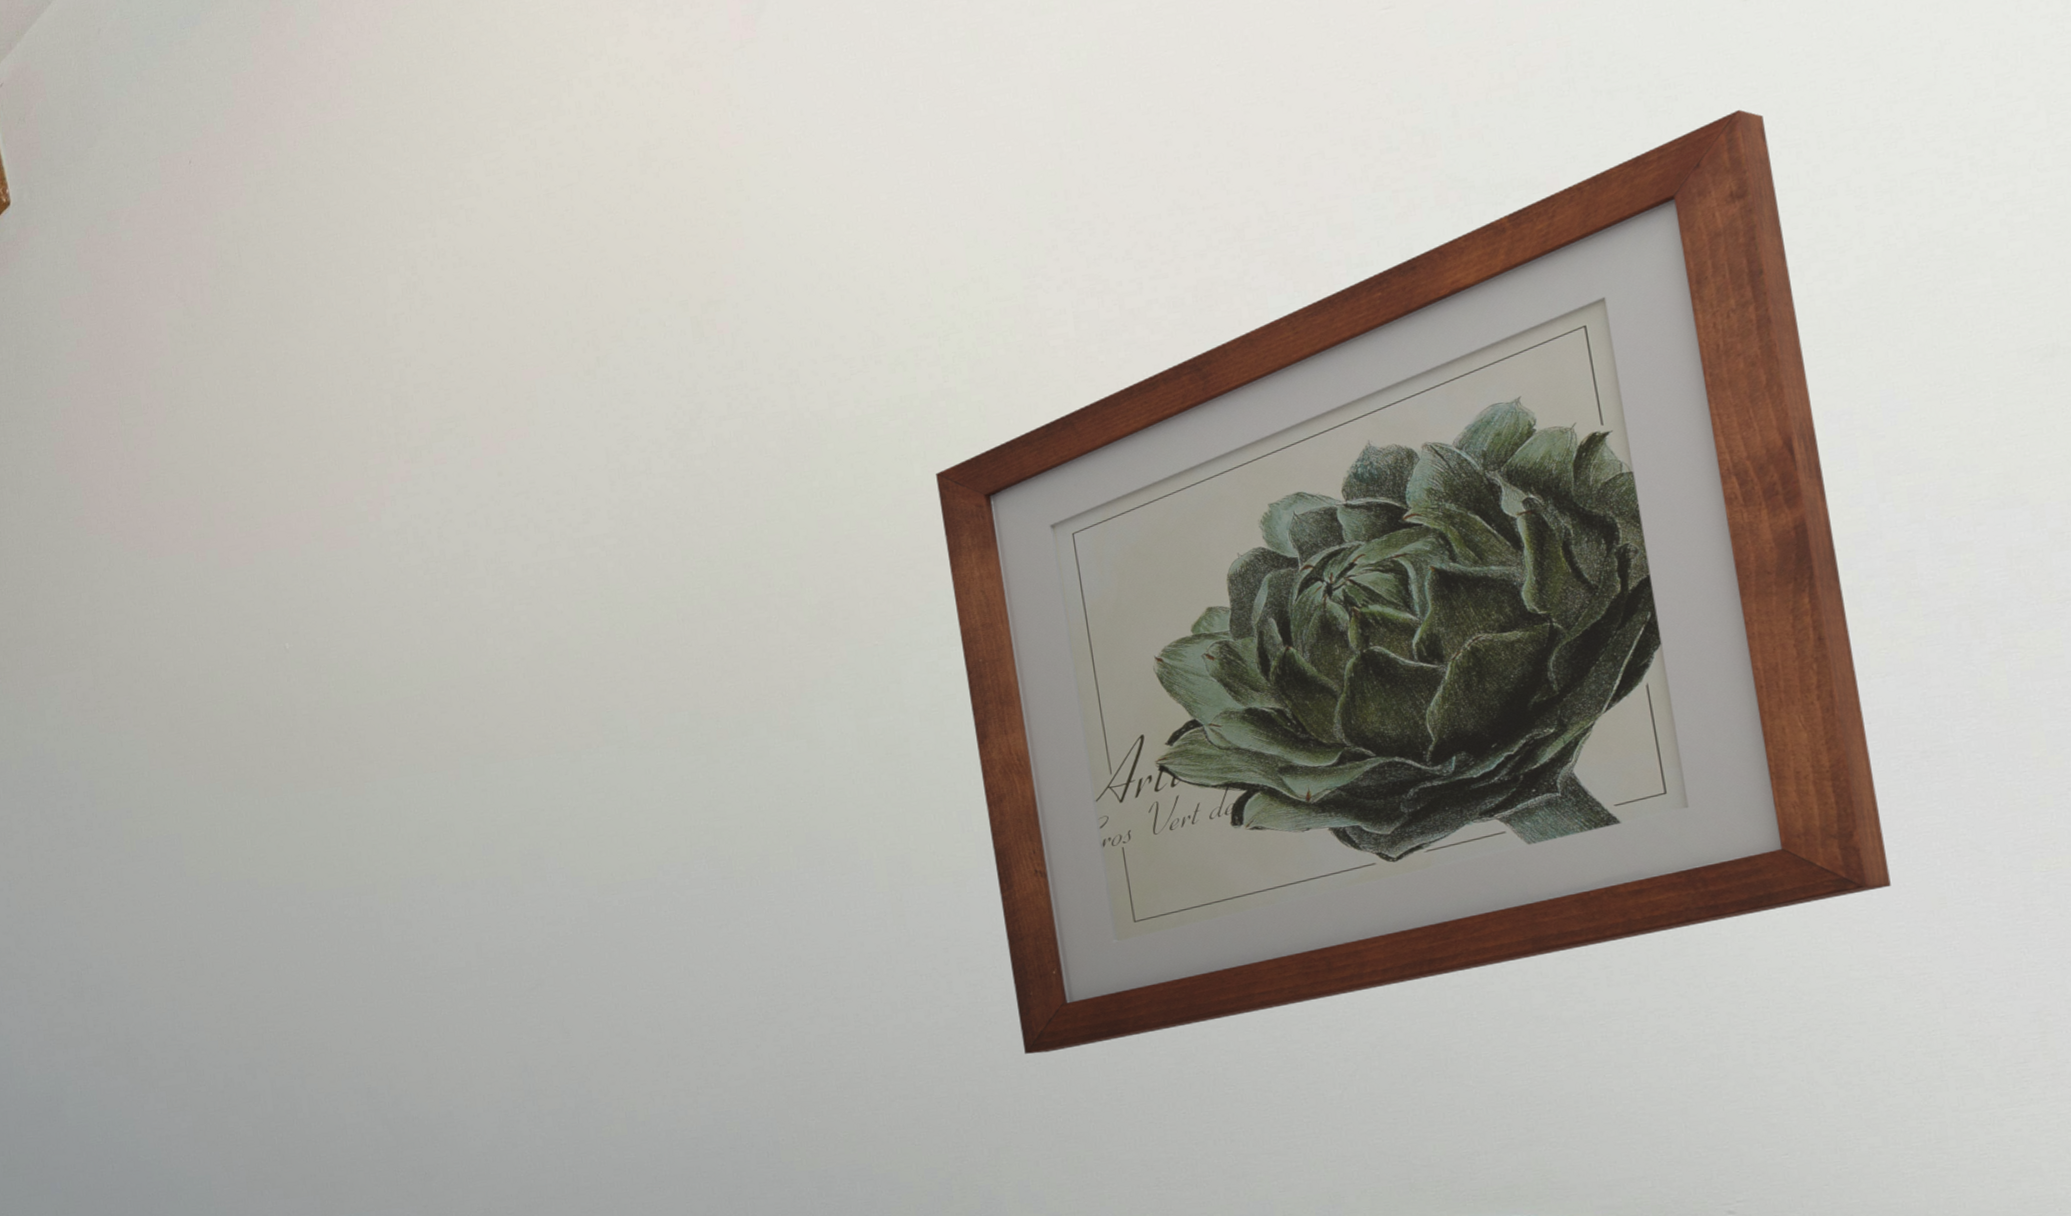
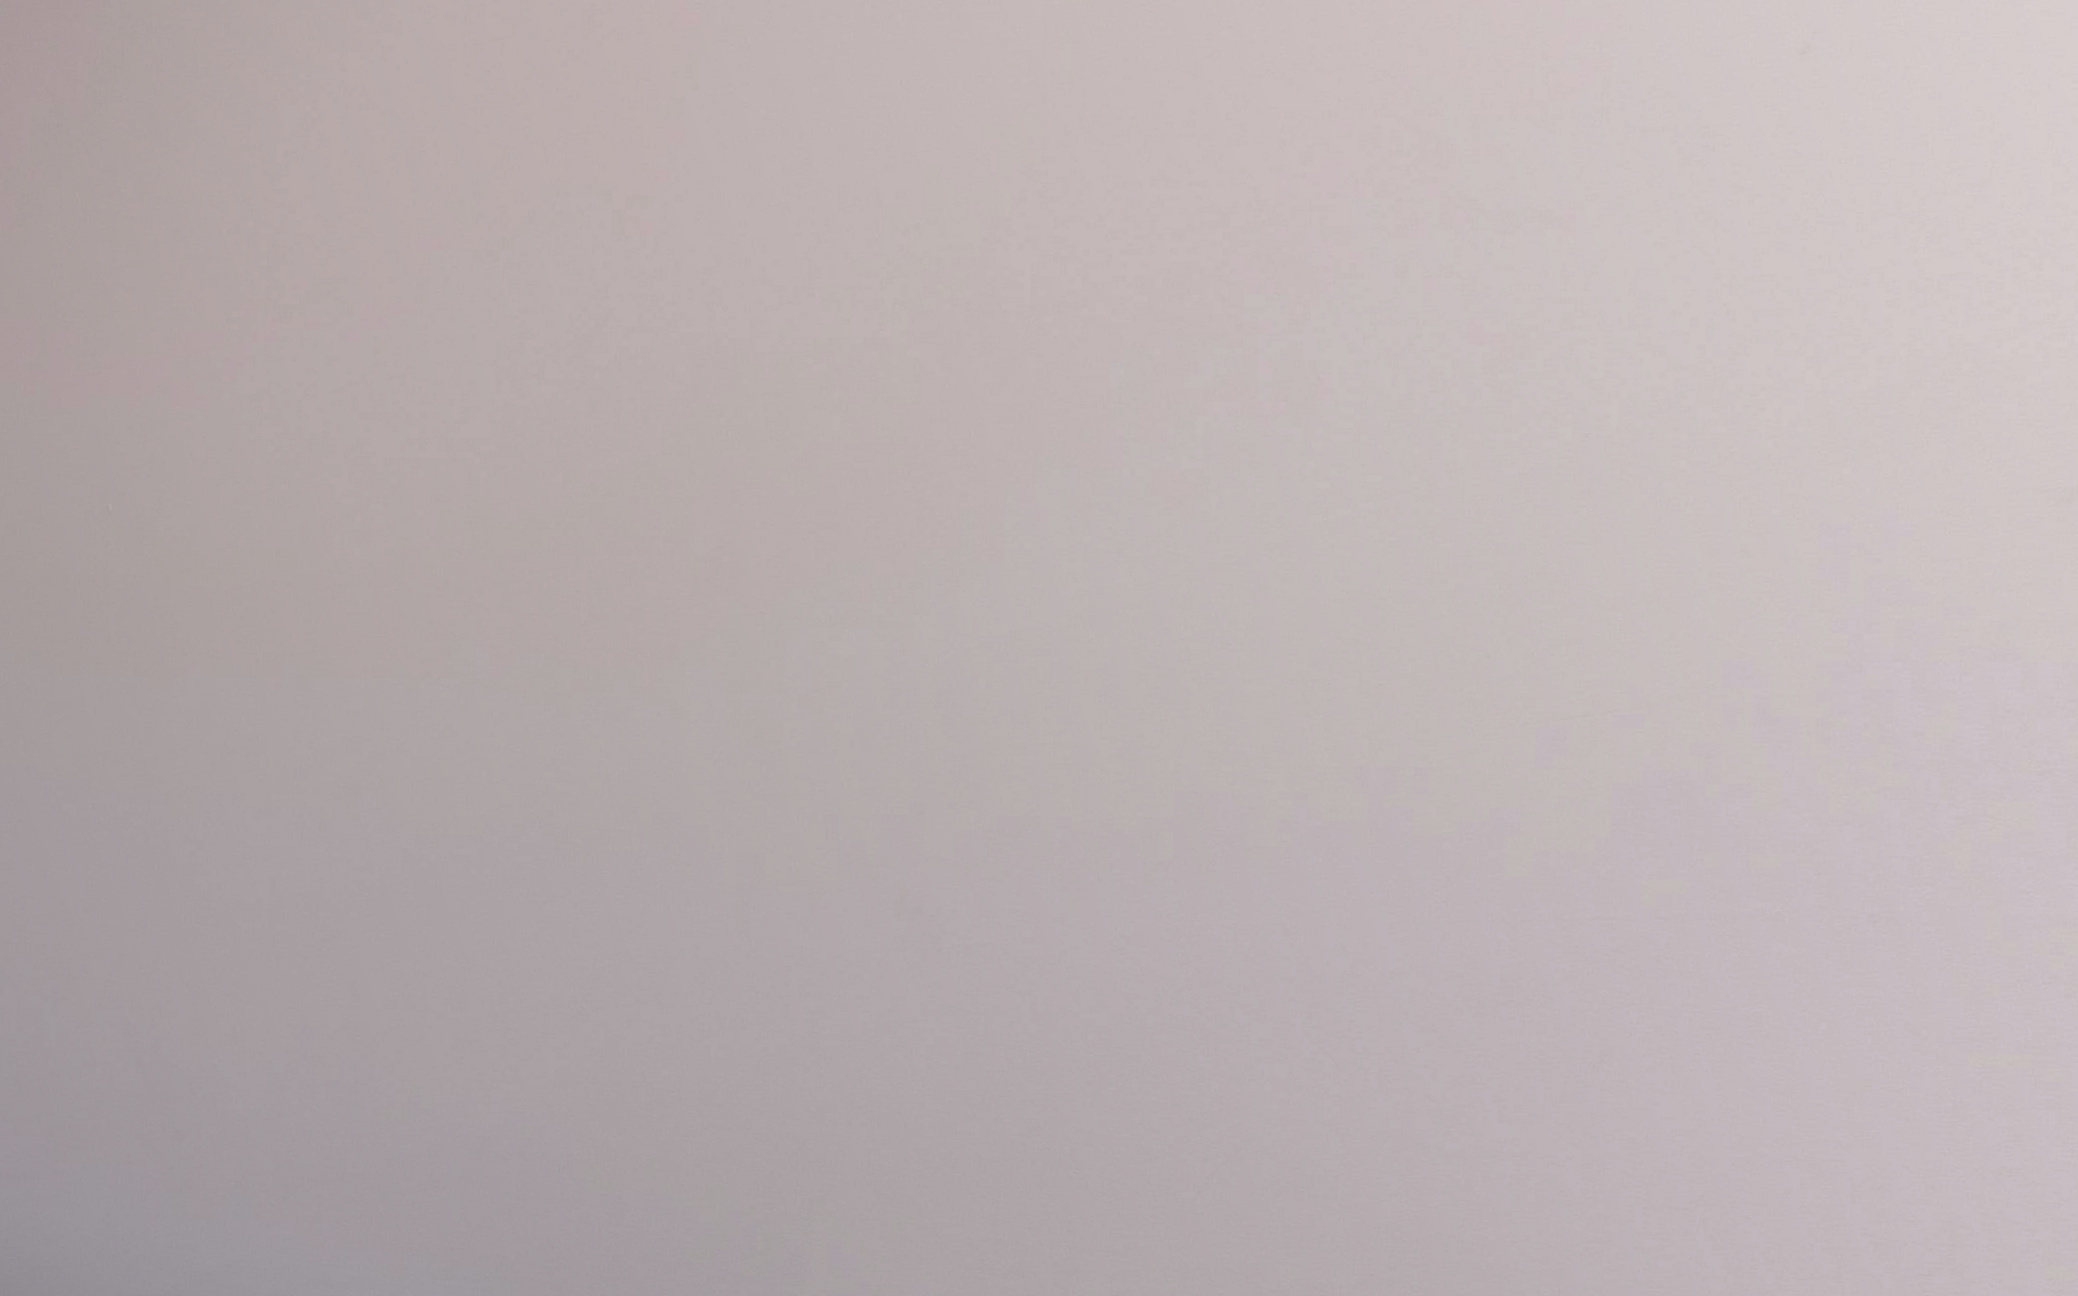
wall art: present [936,109,1891,1054] -> none [855,173,1816,1101]

